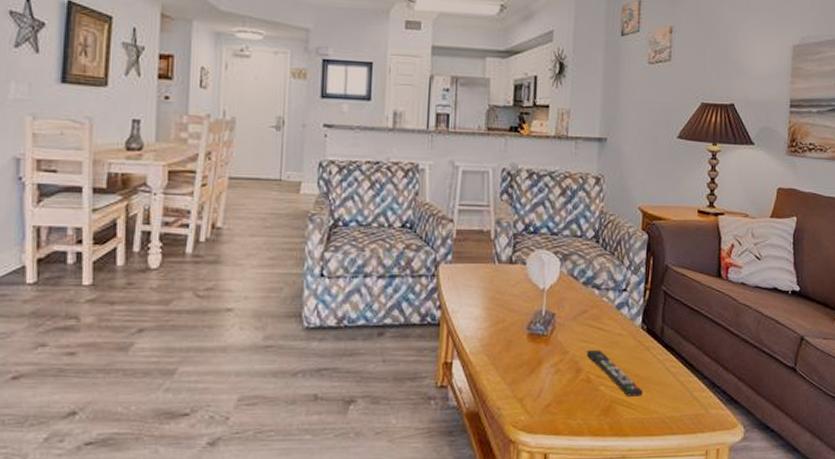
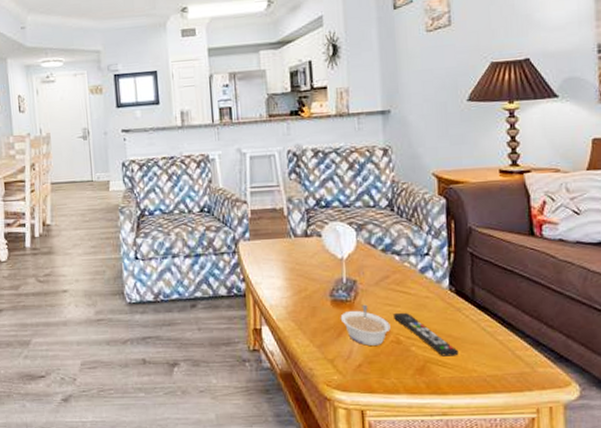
legume: none [534,339,583,384] -> present [340,304,391,346]

